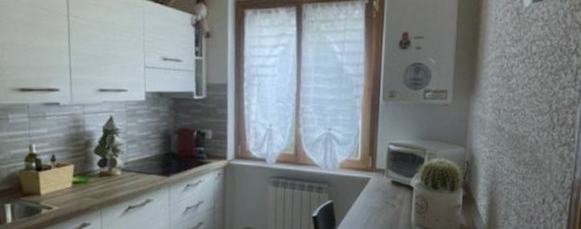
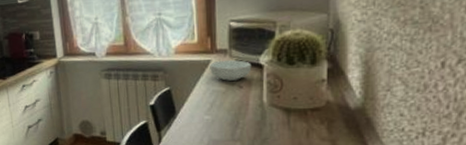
cereal bowl: none [369,179,404,199] -> present [210,59,252,81]

